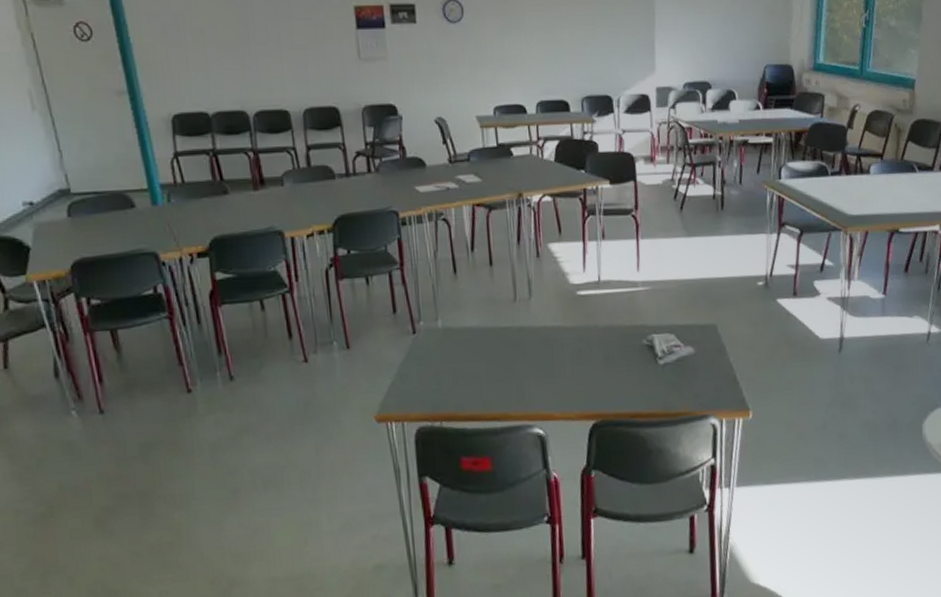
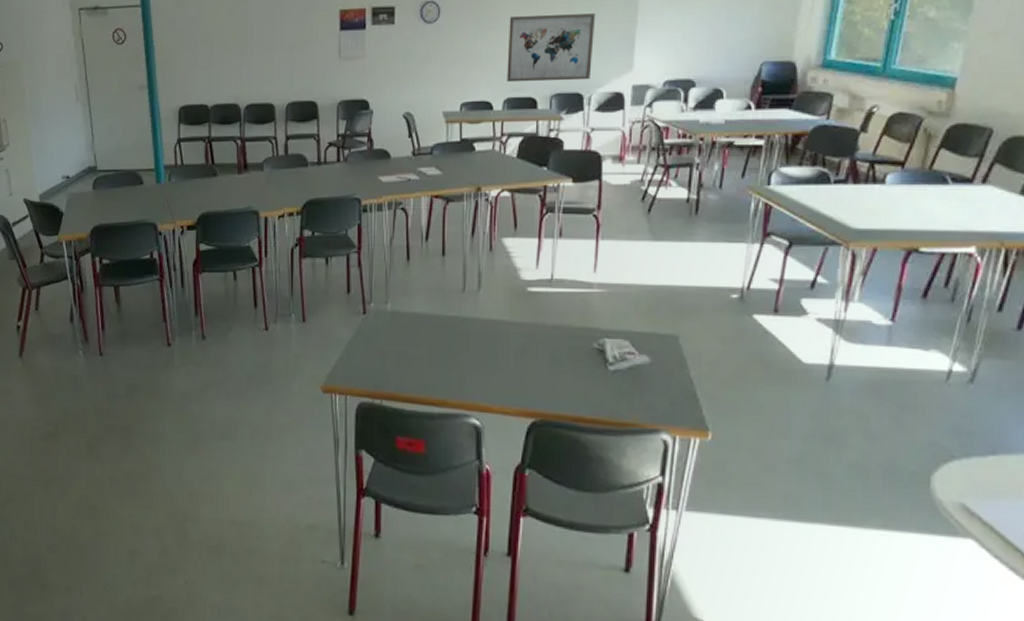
wall art: none [534,16,618,85] -> present [507,13,596,83]

